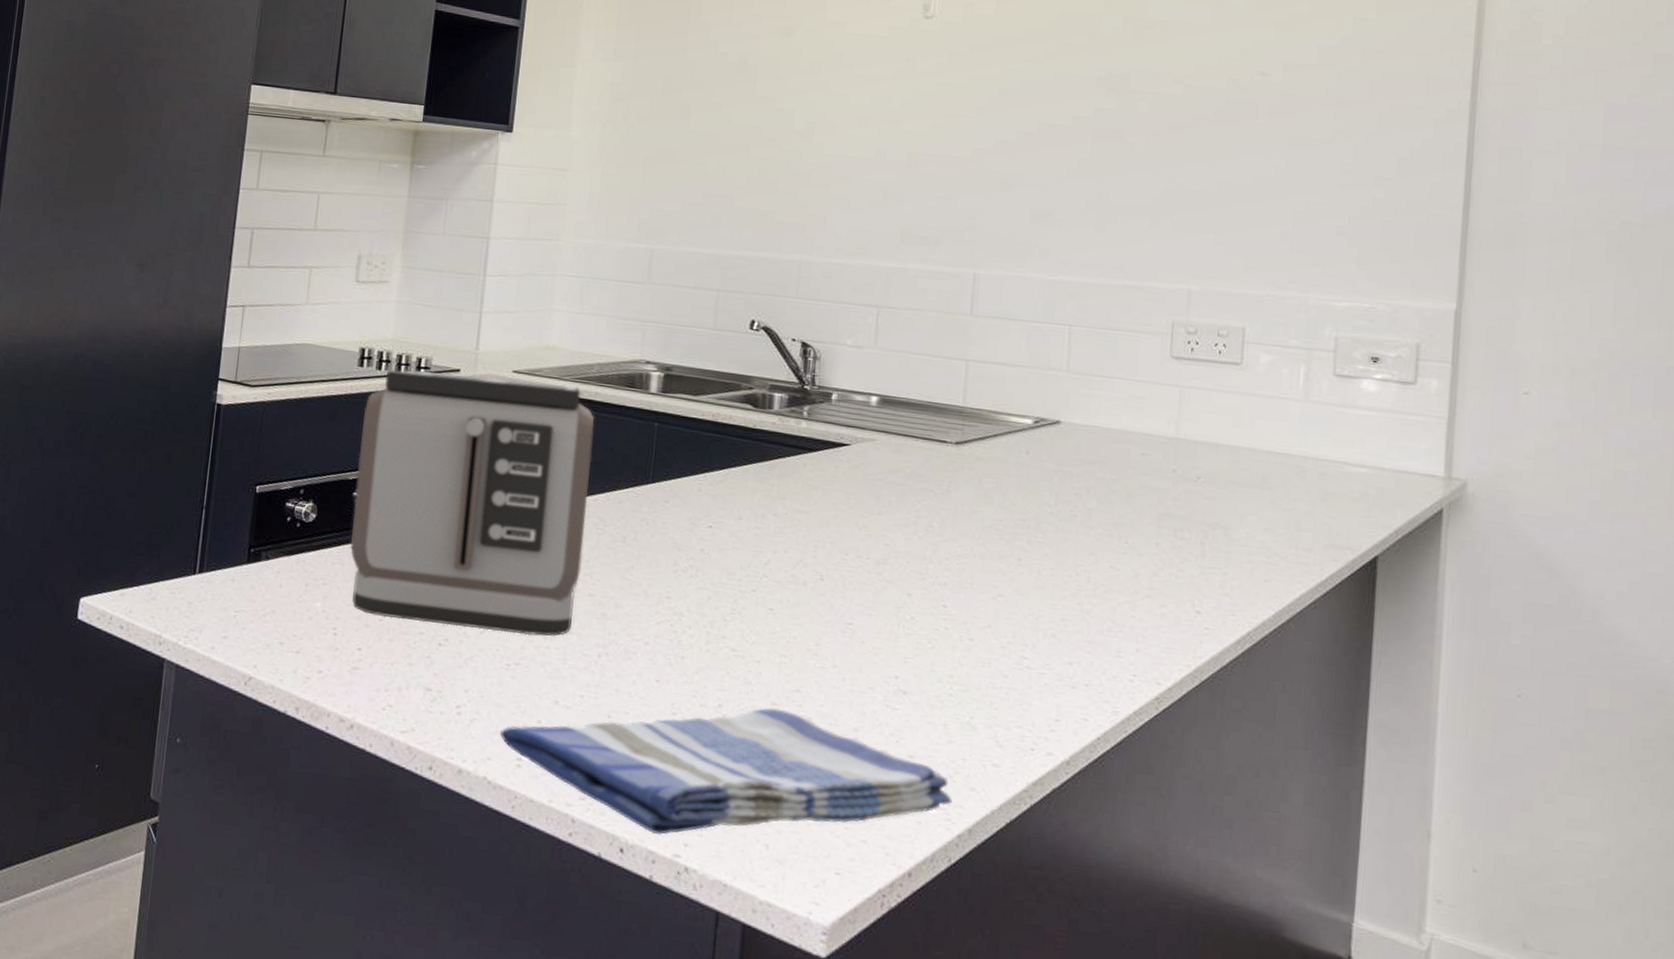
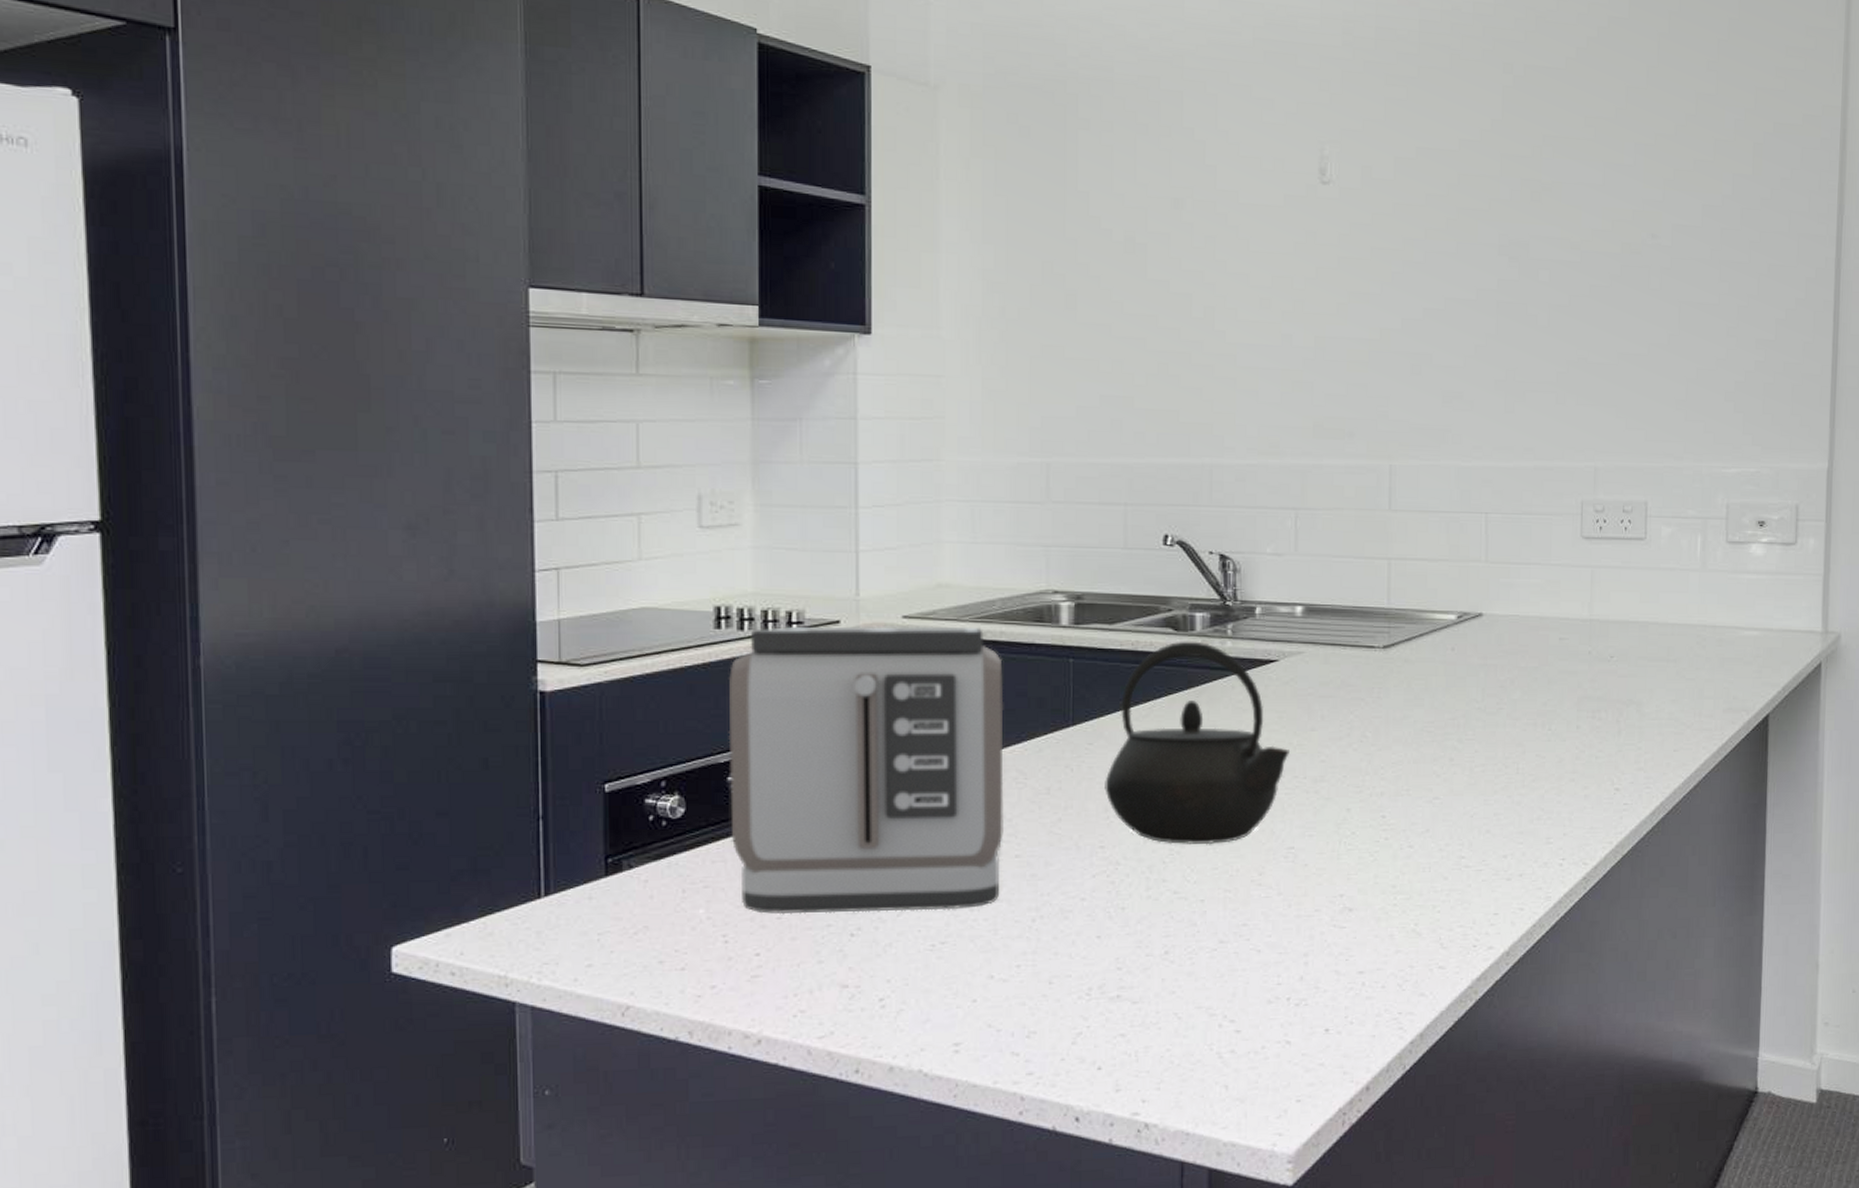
dish towel: present [499,708,952,836] -> none [931,945,1403,1097]
kettle: none [676,417,856,610] -> present [1105,641,1291,845]

